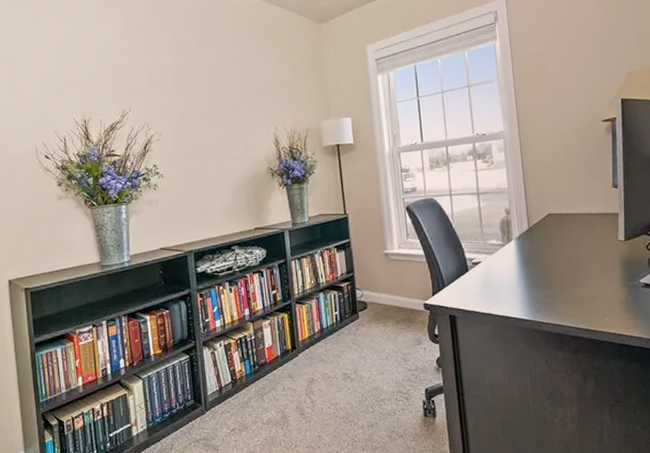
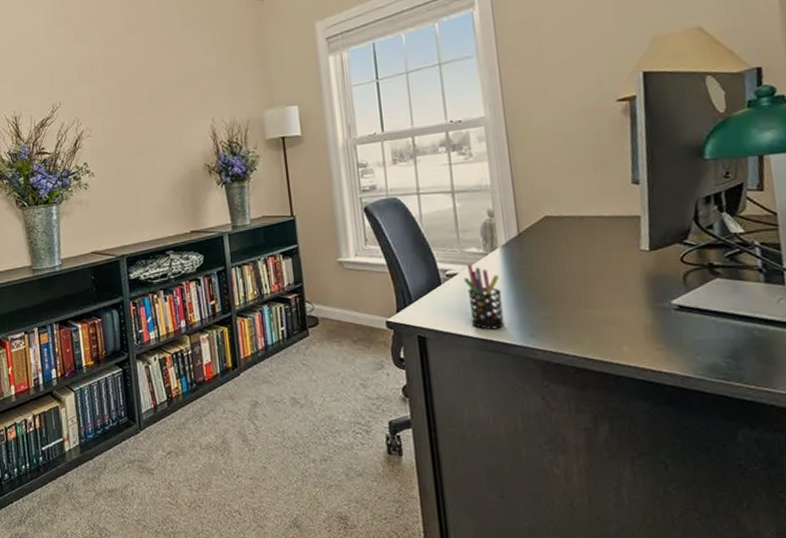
pen holder: none [486,254,517,308] -> present [463,264,505,330]

